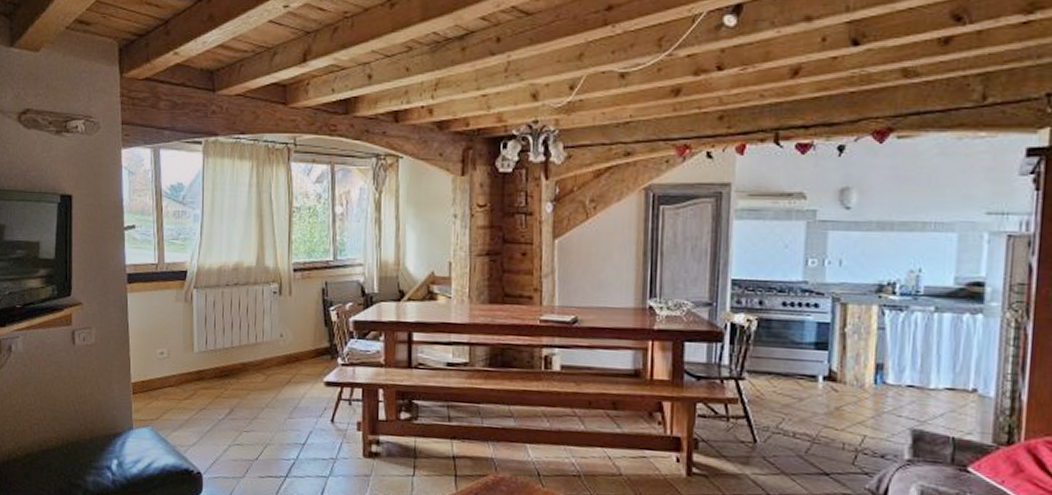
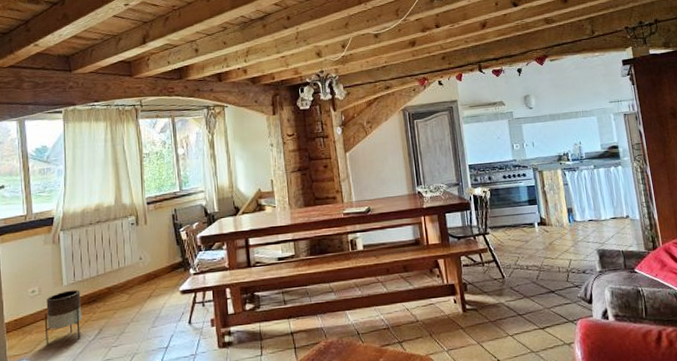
planter: none [172,358,213,416] -> present [44,289,82,345]

